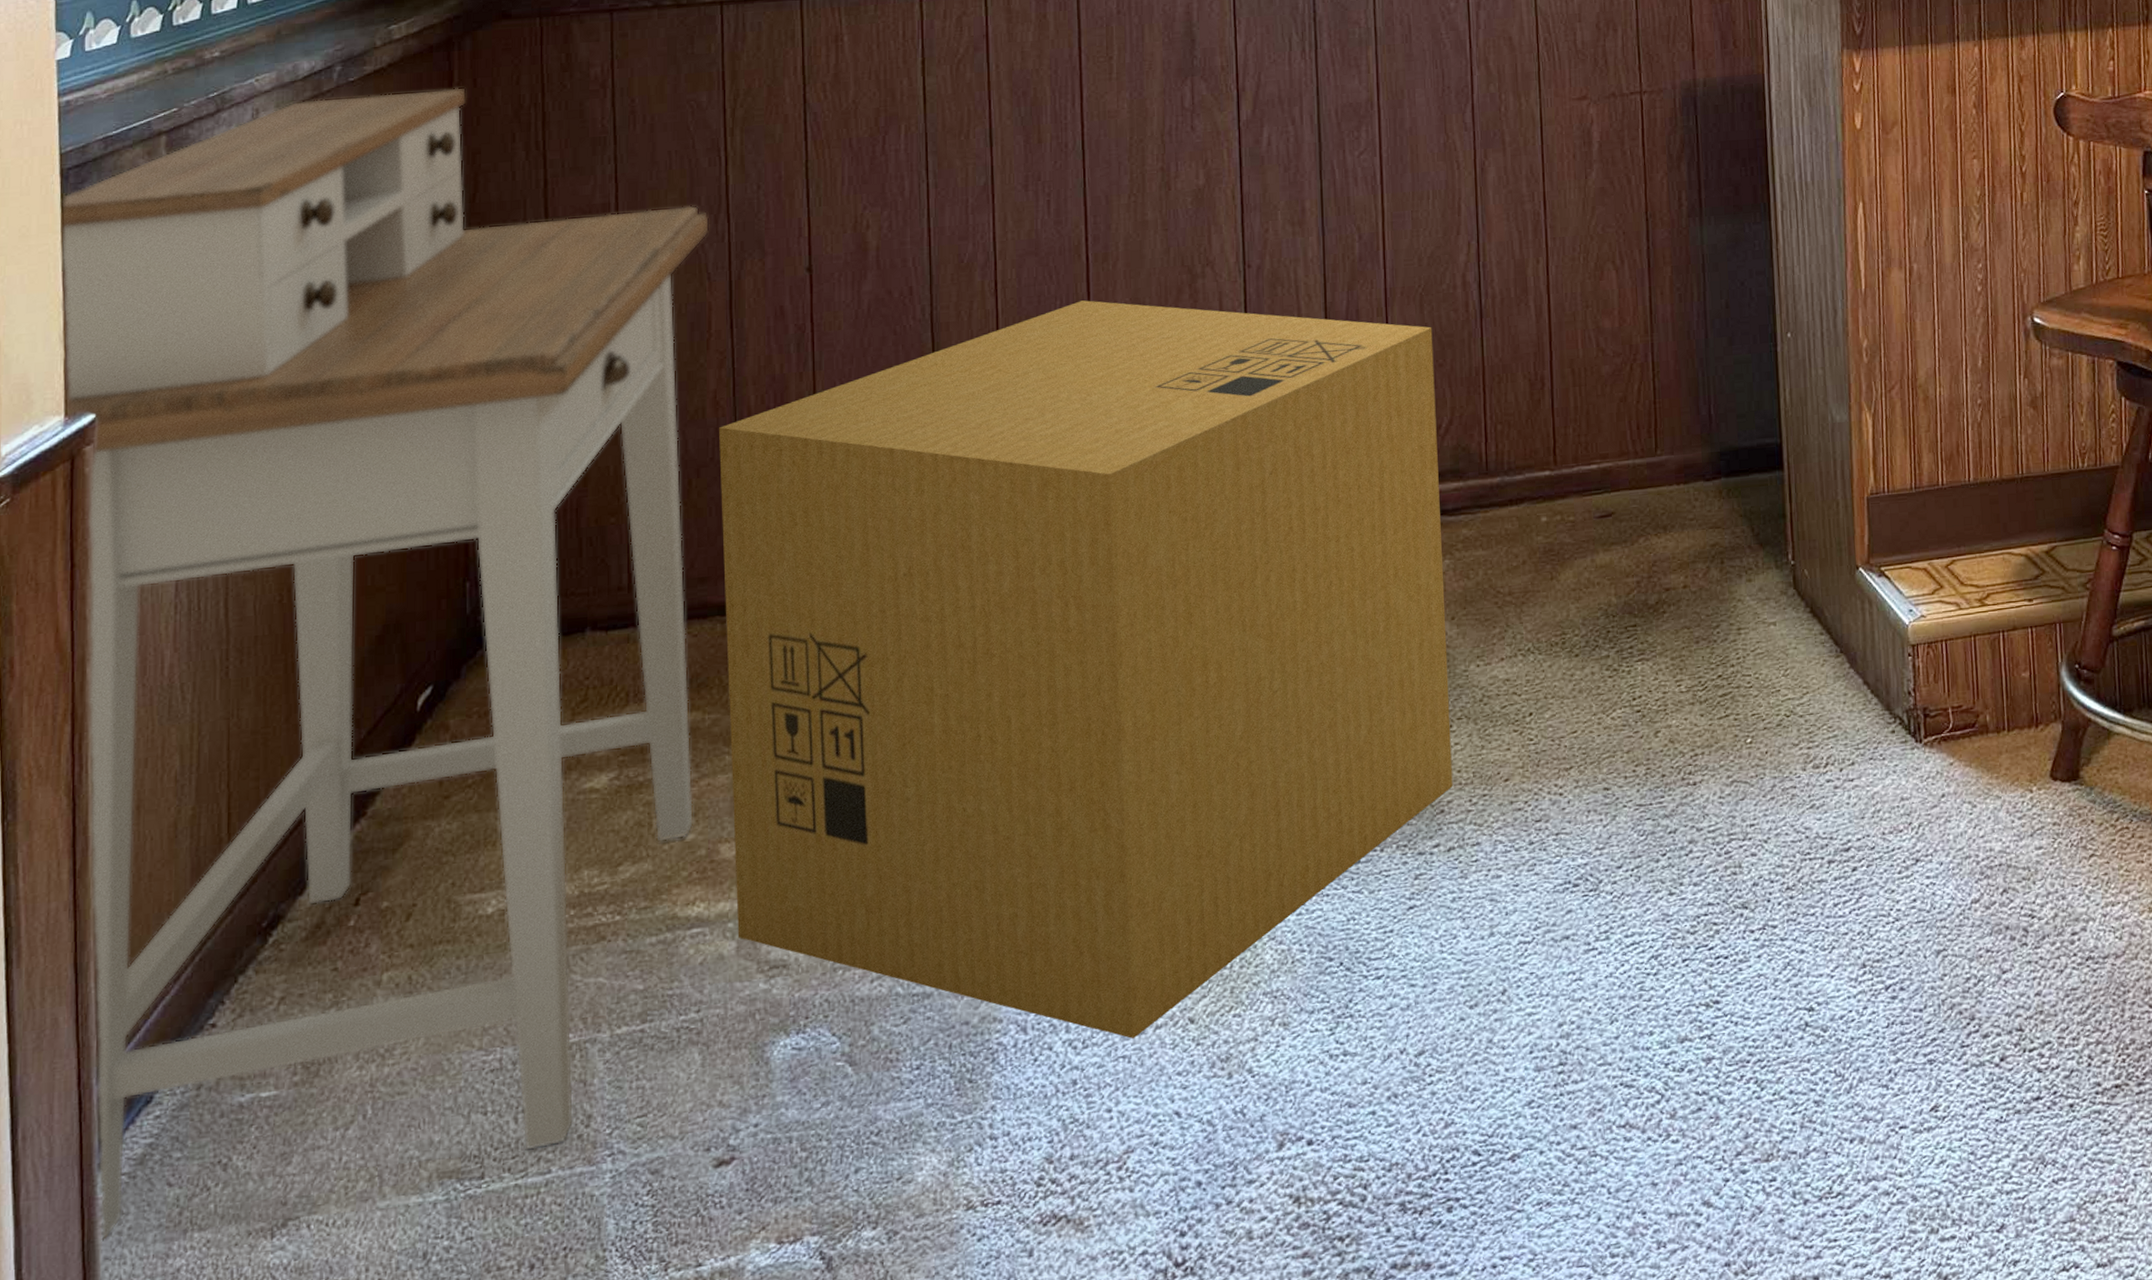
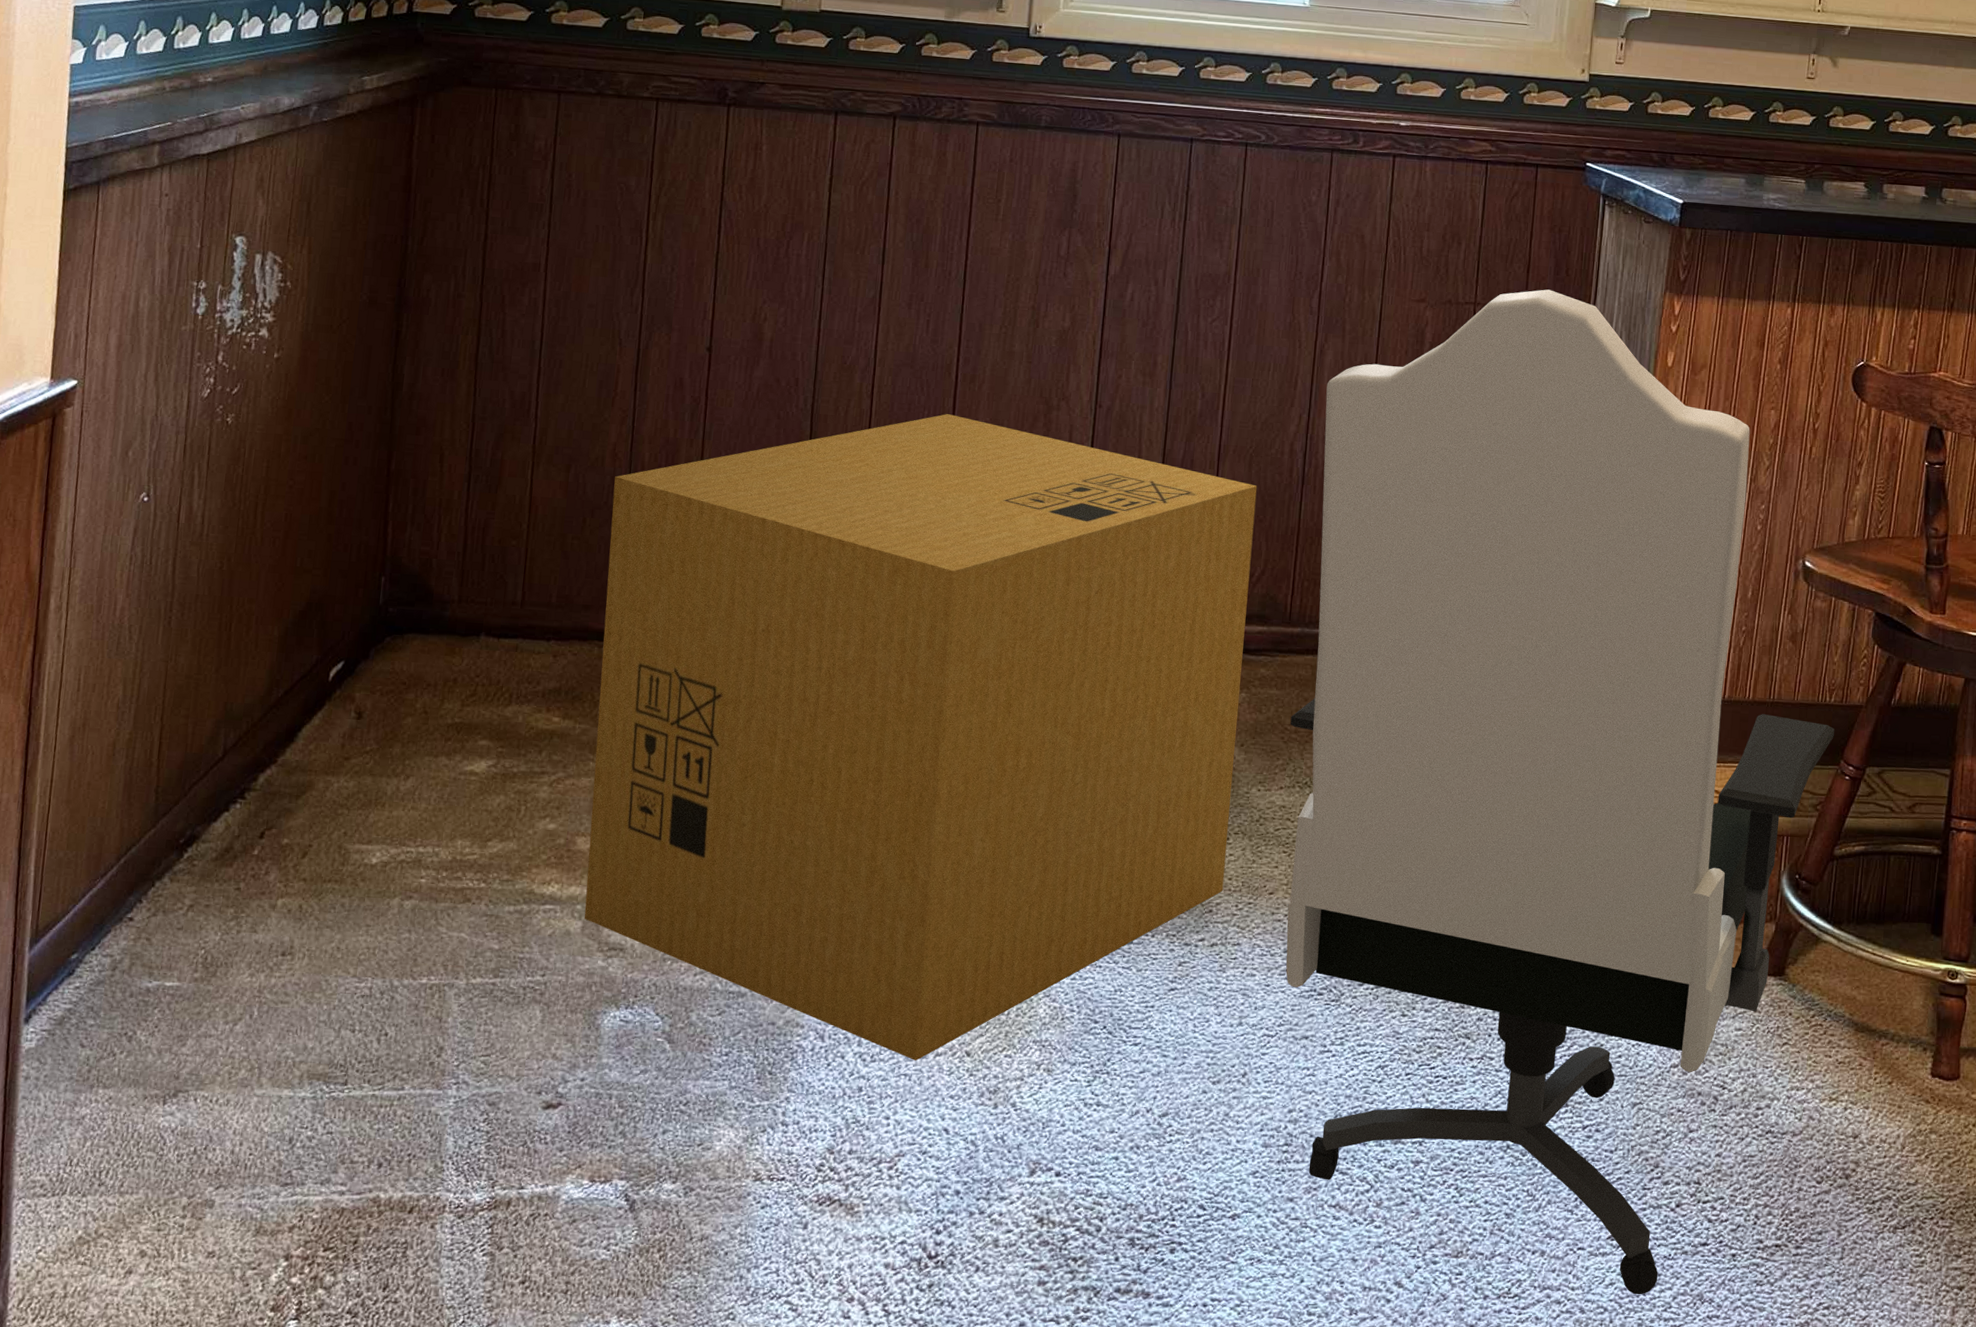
desk: present [61,88,710,1240] -> none [20,132,627,1082]
office chair: none [1493,65,2093,1170] -> present [1285,289,1835,1295]

